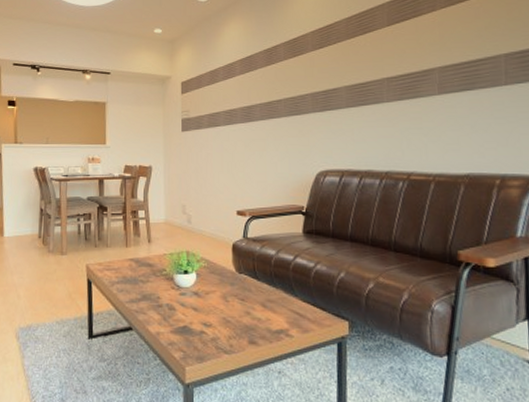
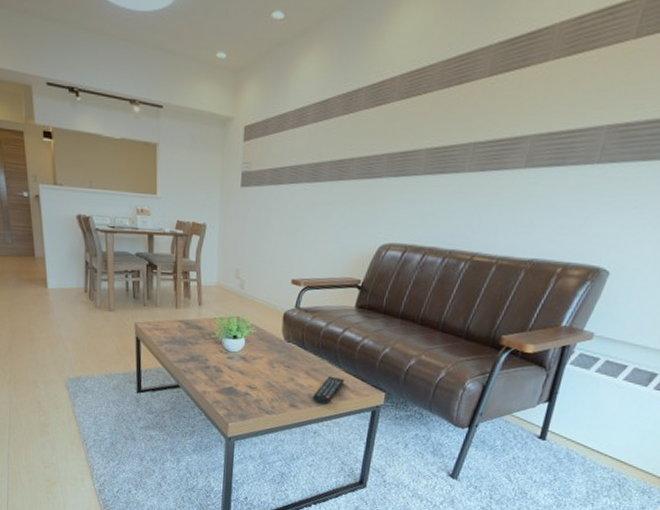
remote control: none [272,306,304,339] -> present [313,376,345,405]

